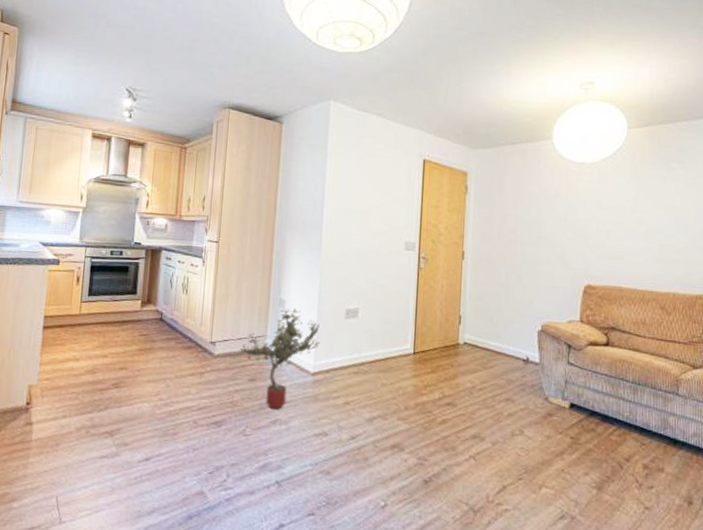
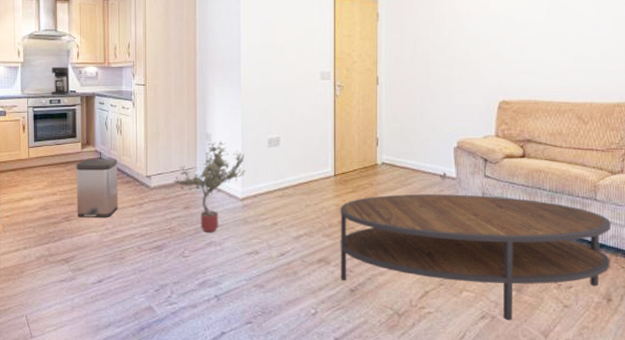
coffee maker: none [112,215,136,247] -> present [50,67,70,95]
pedal bin: none [128,318,180,387] -> present [76,158,118,218]
coffee table: none [414,377,692,521] -> present [340,193,611,320]

